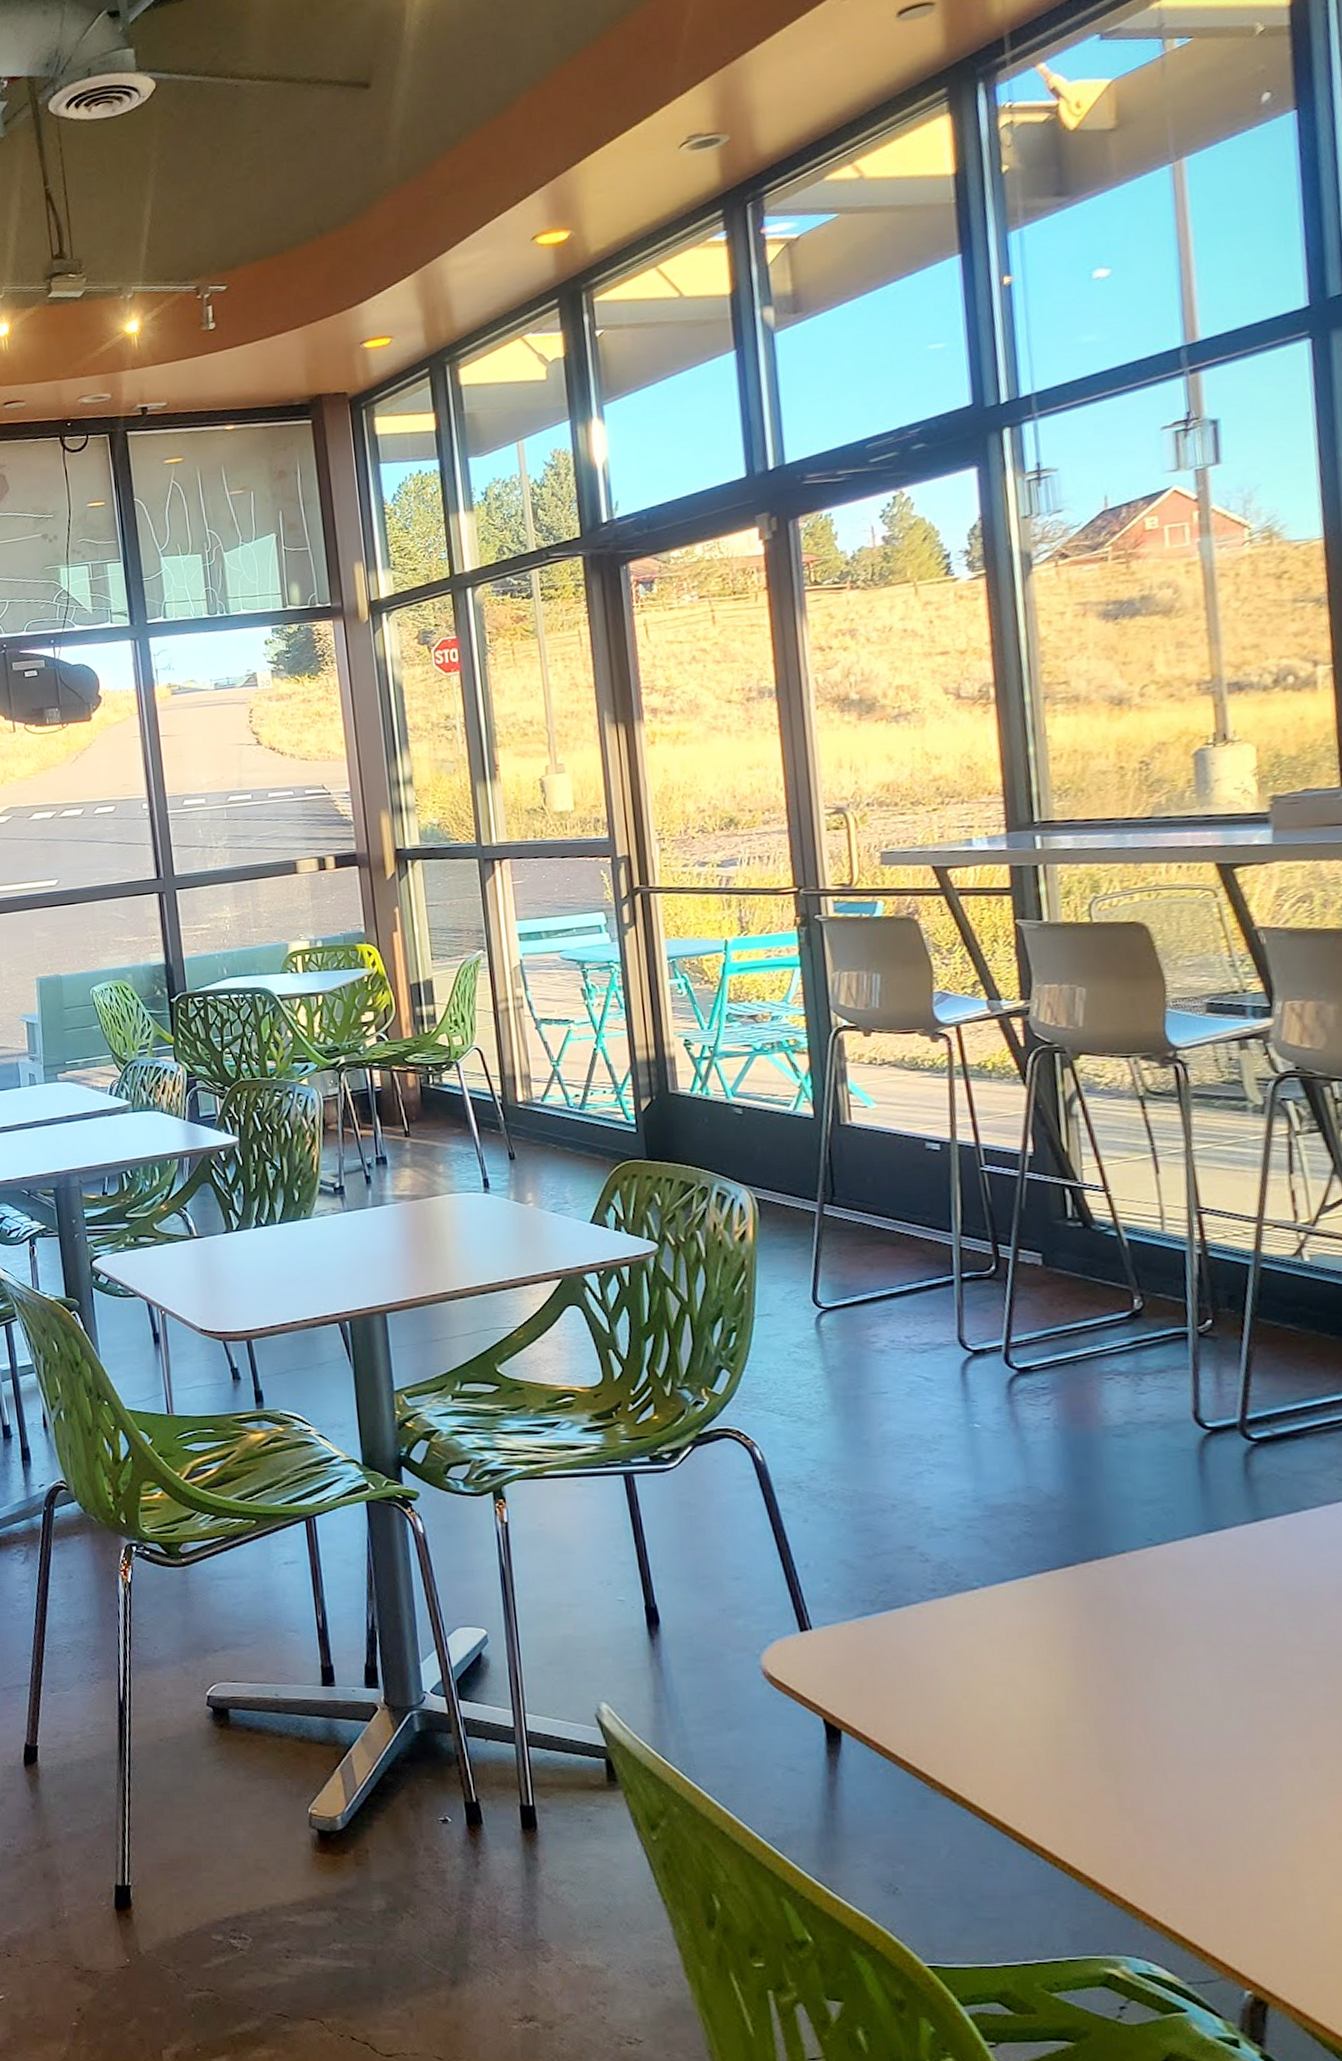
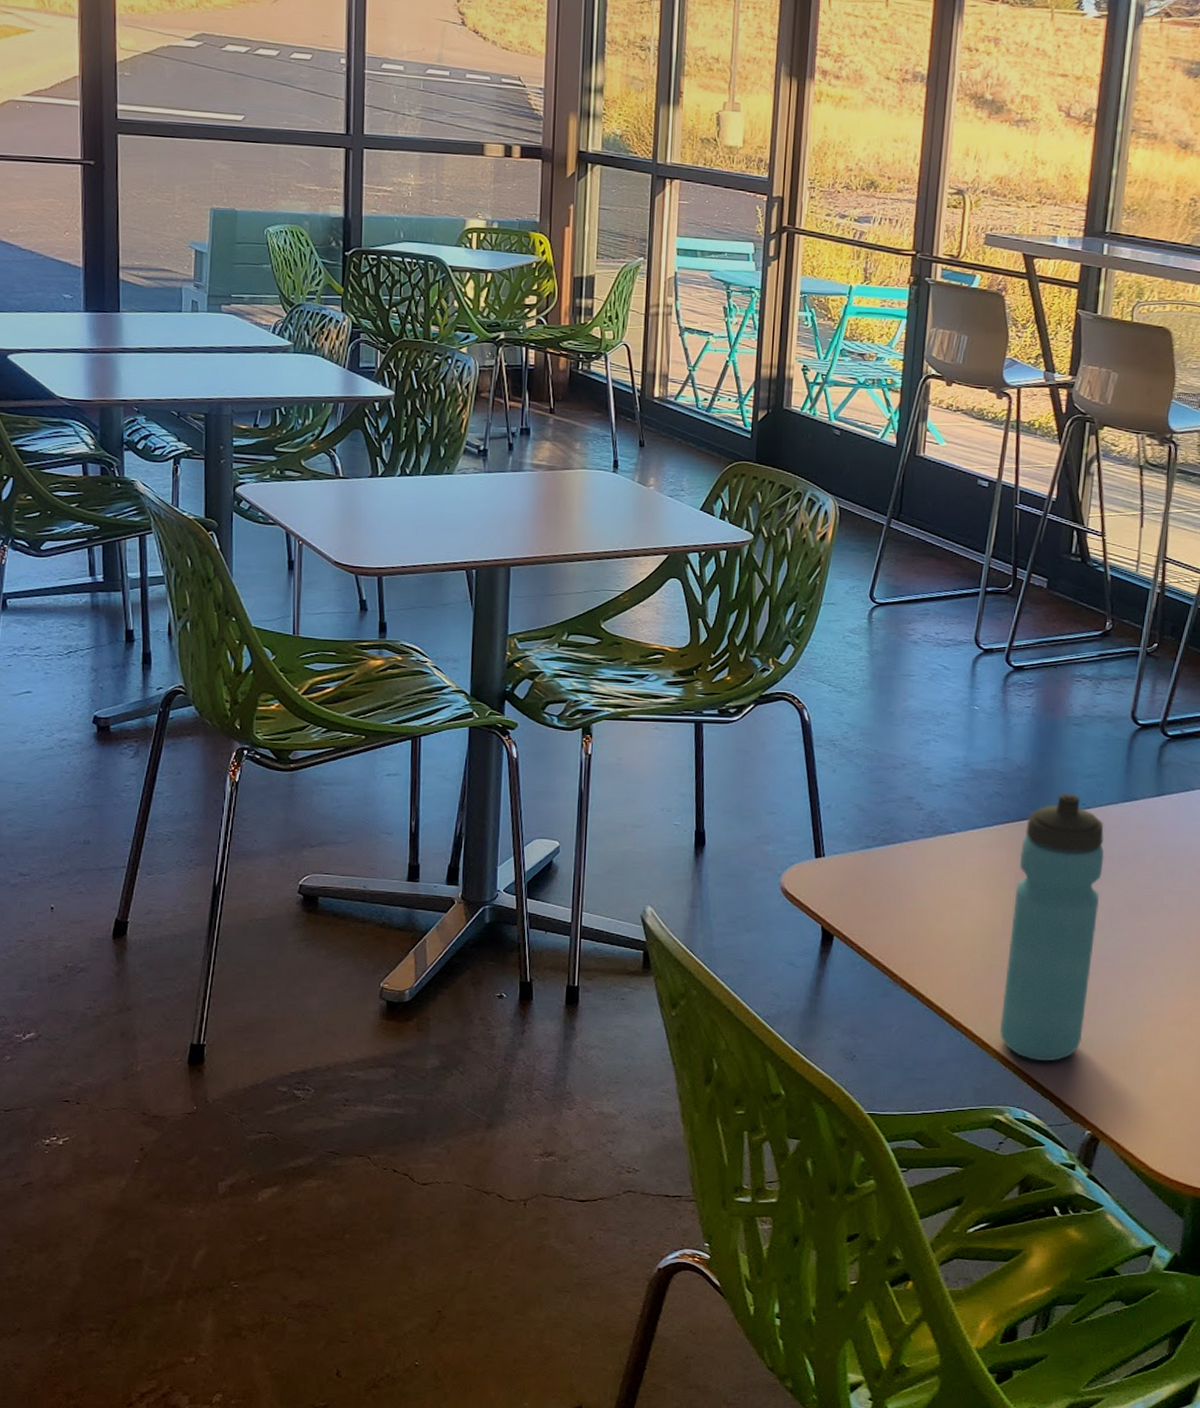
water bottle: none [1072,1526,1213,1893] -> present [1000,793,1105,1062]

